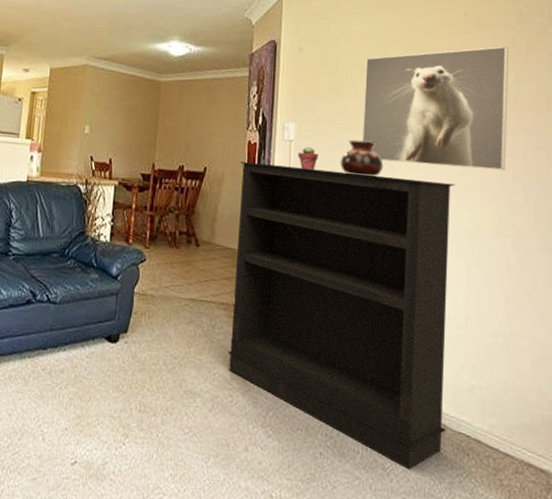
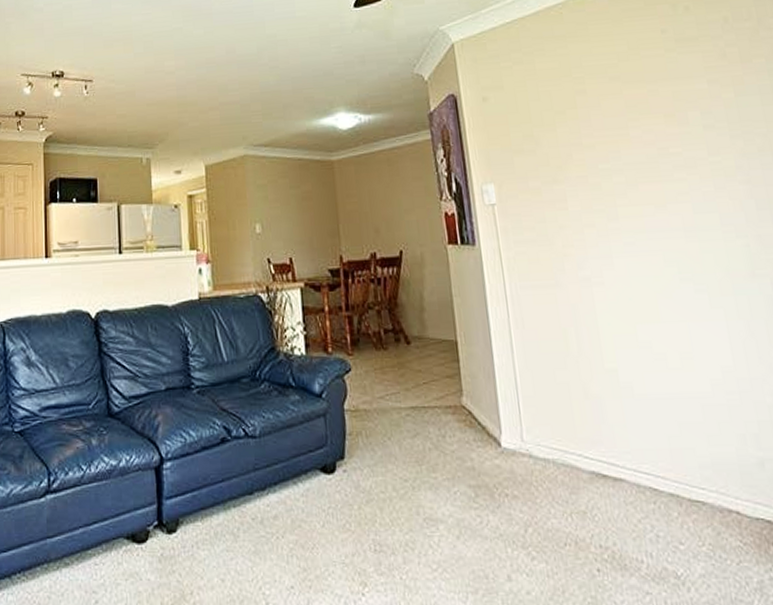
bookshelf: present [227,162,456,470] -> none [439,225,742,574]
potted succulent: present [298,146,318,170] -> none [504,208,528,235]
vase: present [340,139,384,176] -> none [553,190,606,232]
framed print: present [361,46,509,171] -> none [561,60,746,211]

